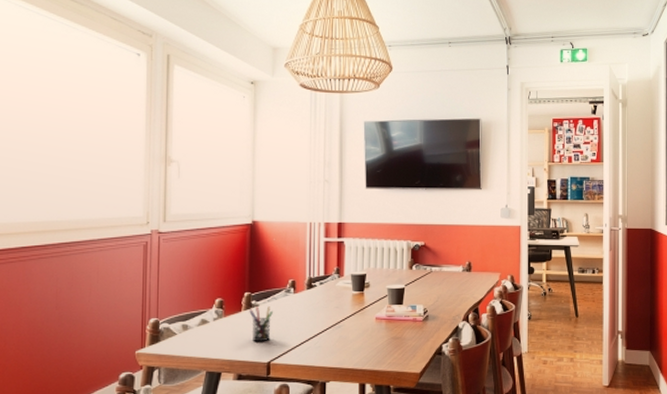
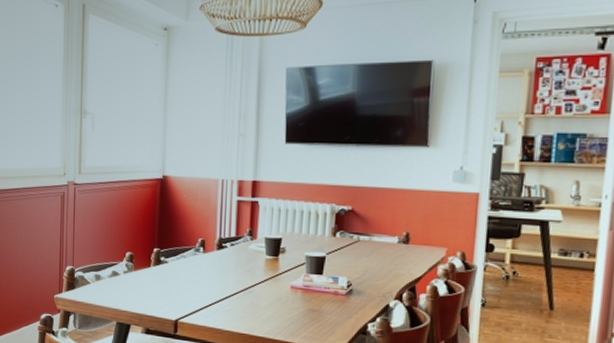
pen holder: present [249,306,273,342] -> none [158,263,181,300]

